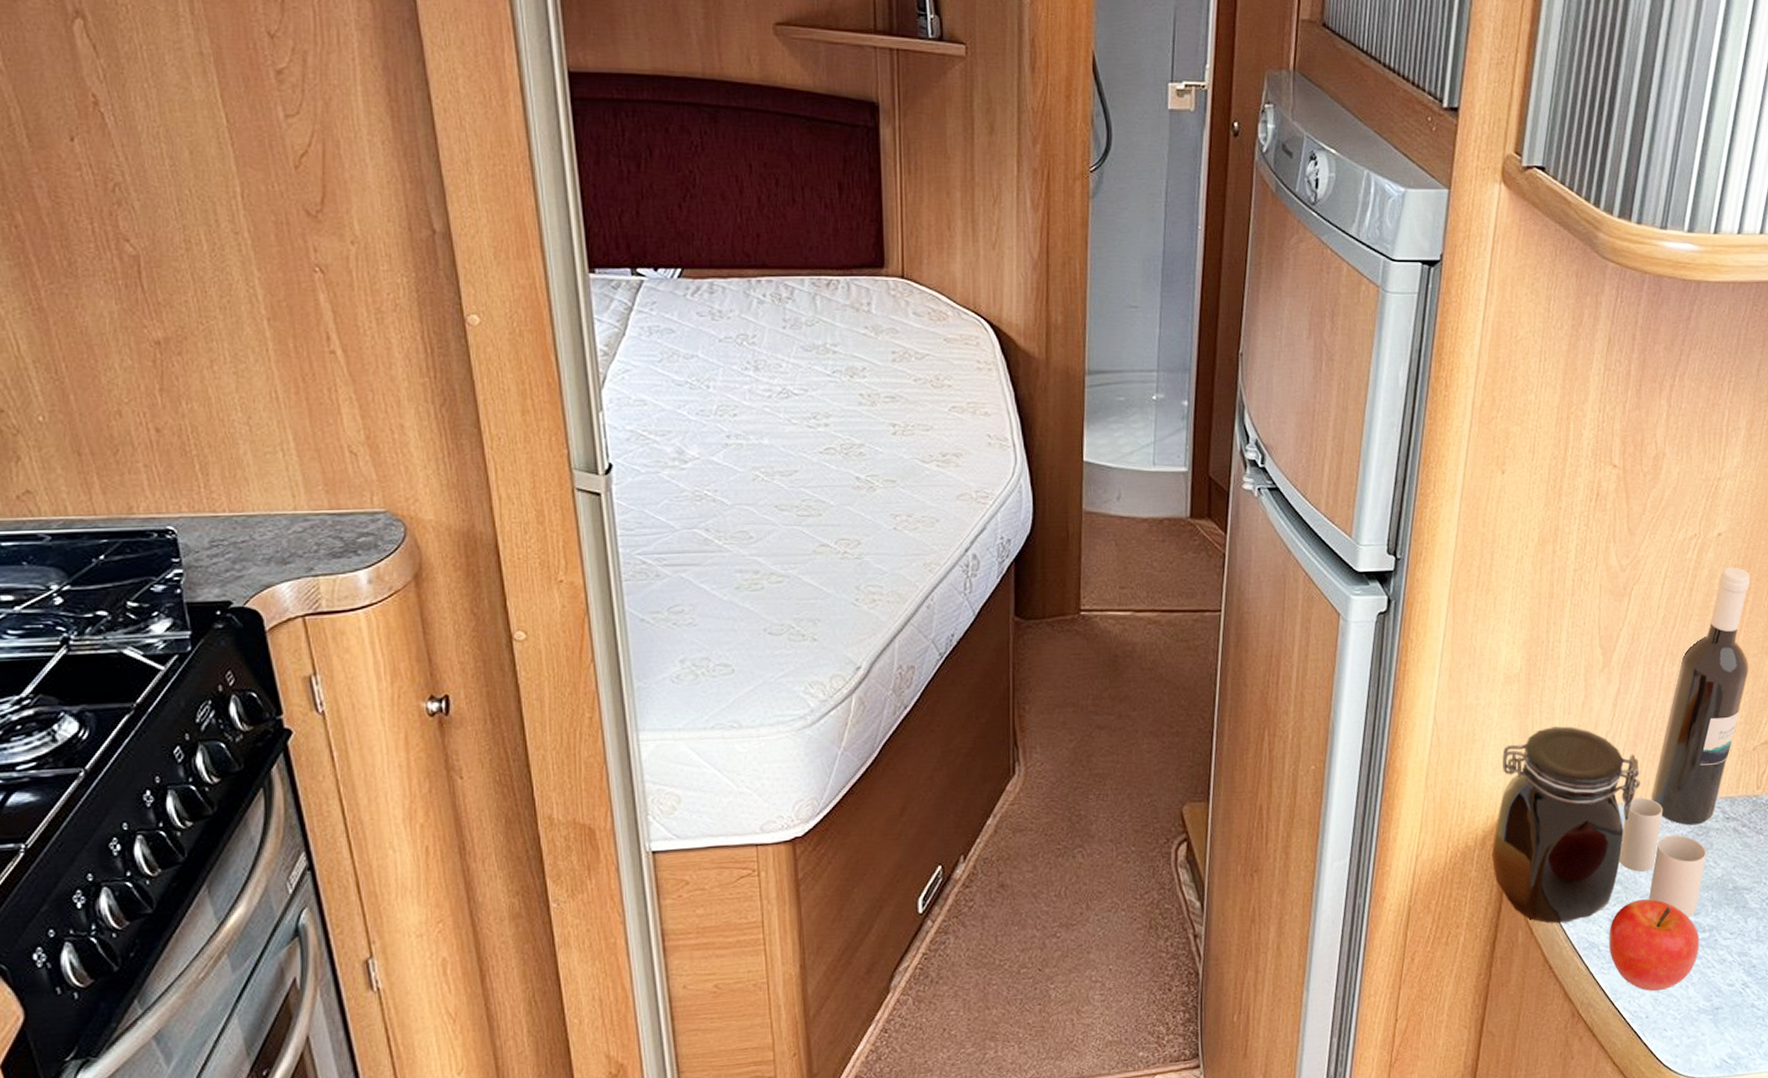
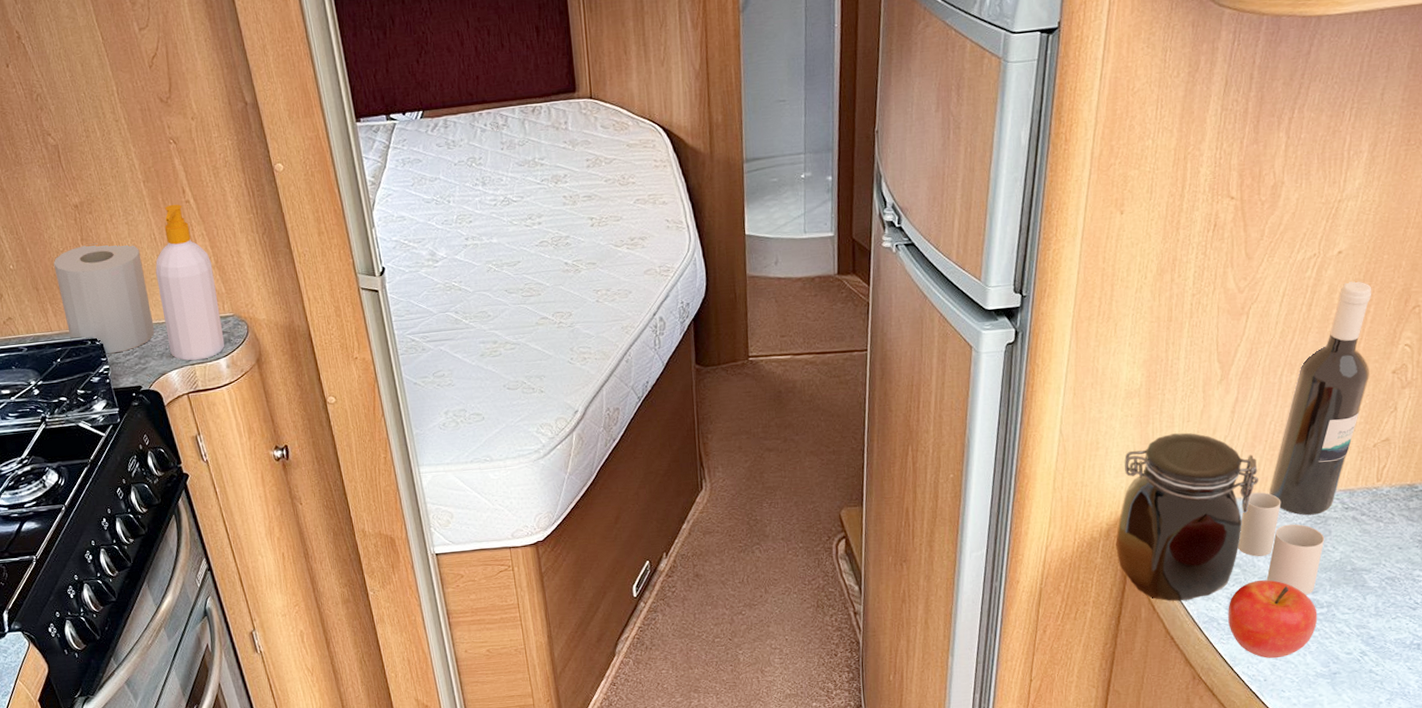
toilet paper roll: none [111,396,262,554] -> present [53,243,155,355]
soap bottle: none [272,353,369,571] -> present [155,204,225,361]

